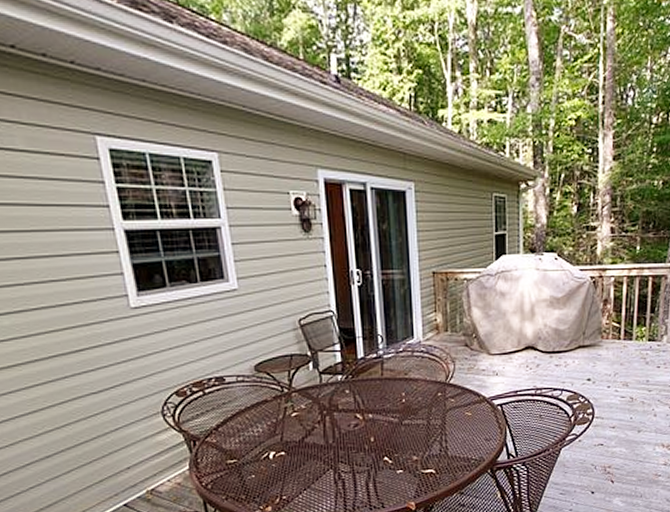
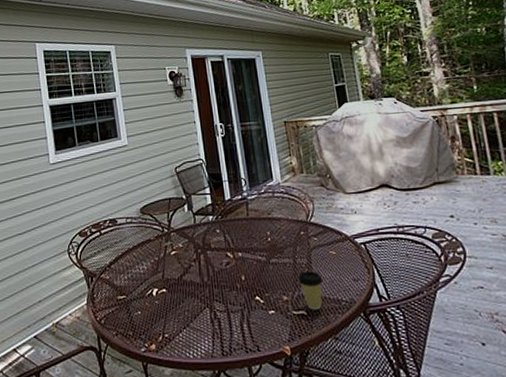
coffee cup: none [431,431,455,469] -> present [298,270,323,310]

